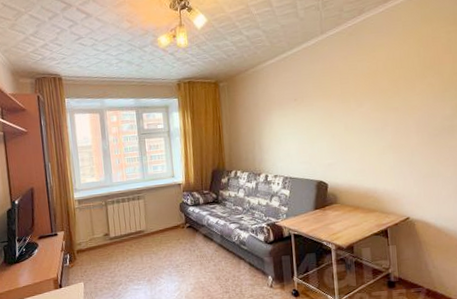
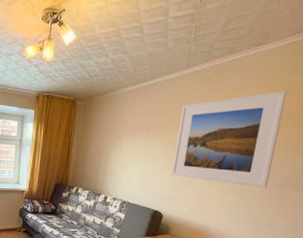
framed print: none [325,42,424,142] -> present [172,91,288,188]

